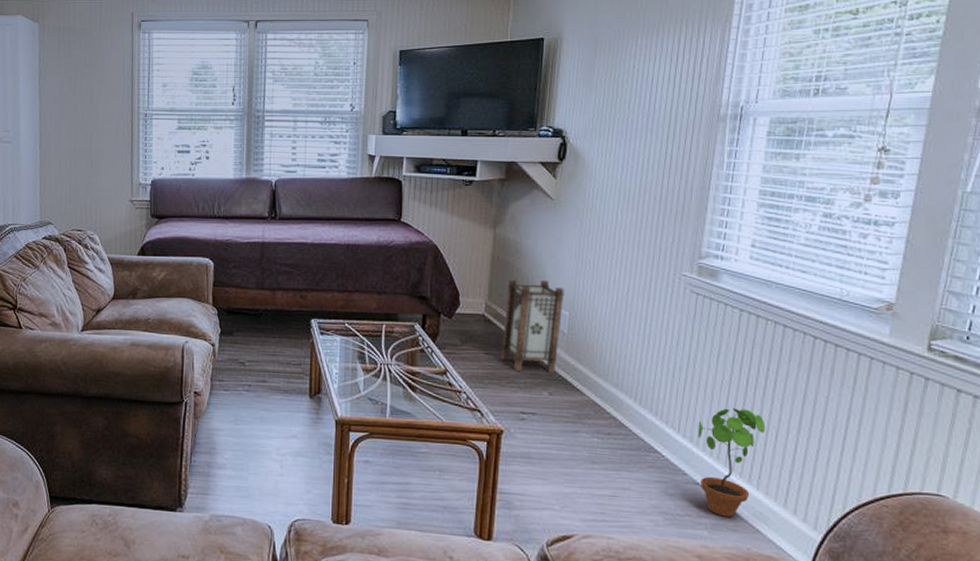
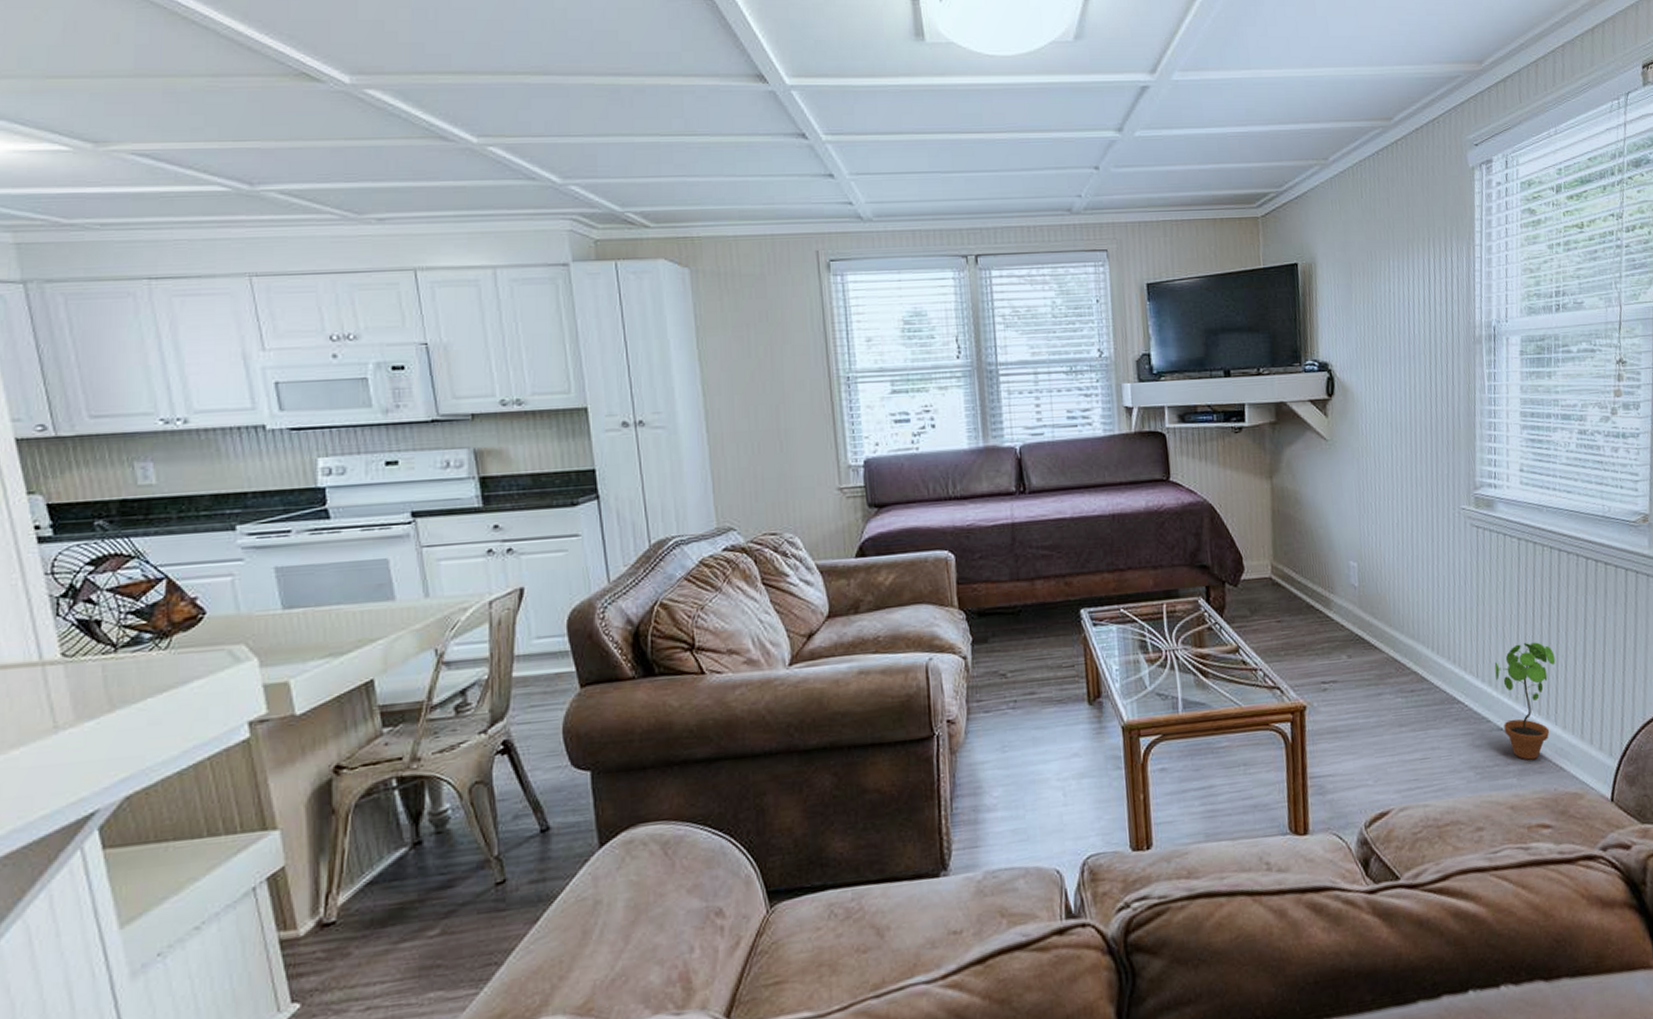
lantern: present [501,278,564,373] -> none [1291,530,1352,637]

